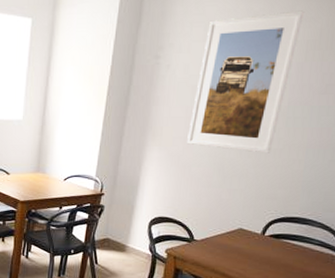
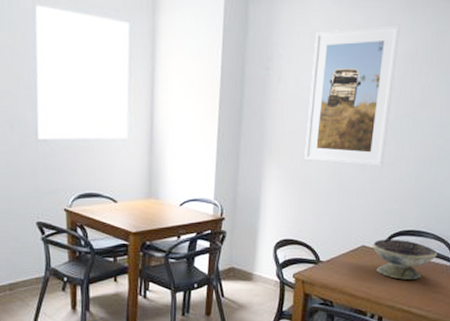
decorative bowl: none [251,224,323,266] -> present [373,239,437,280]

